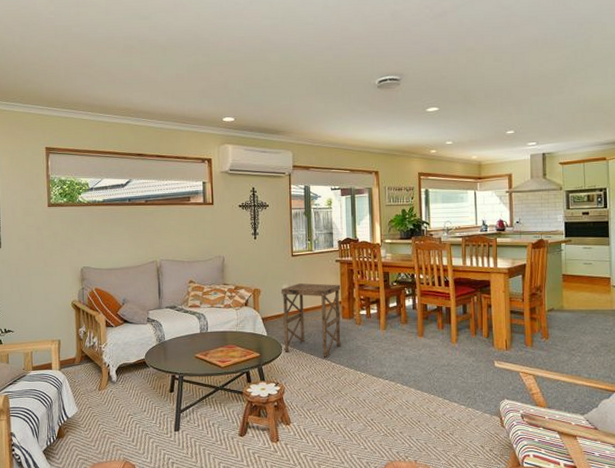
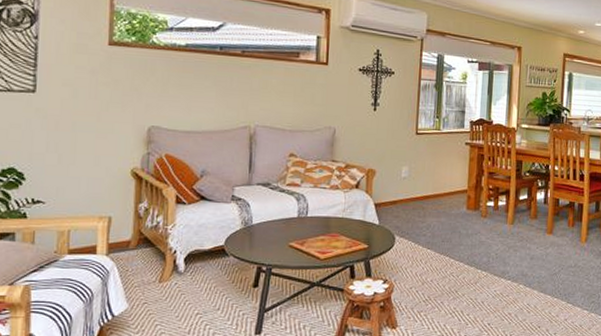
side table: present [281,283,342,357] -> none [397,166,469,252]

